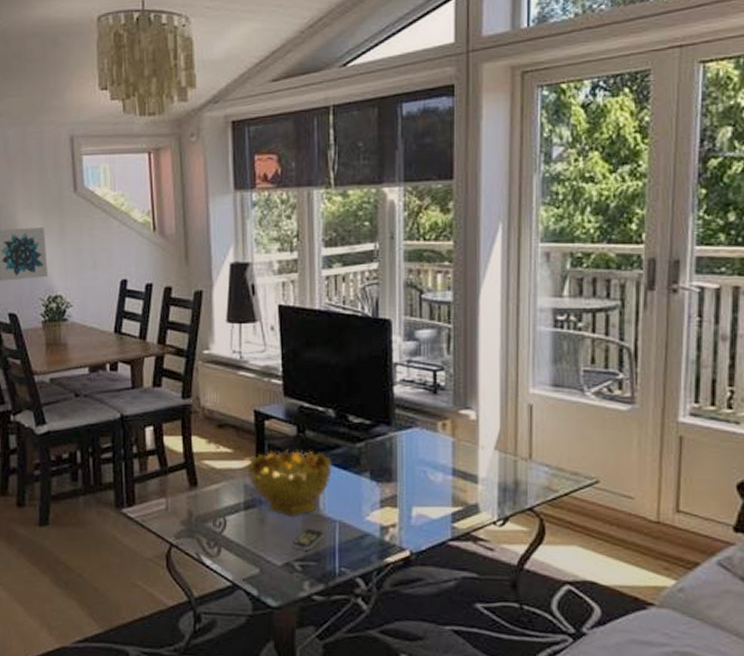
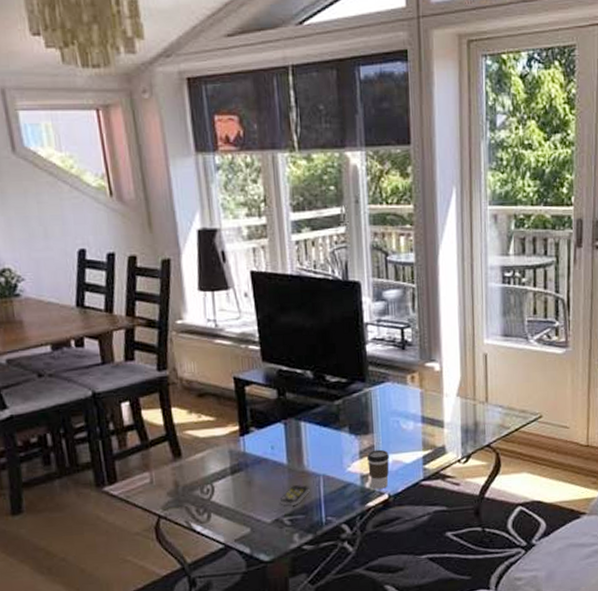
decorative bowl: present [247,448,332,516] -> none [231,411,313,476]
coffee cup: none [387,500,413,544] -> present [366,449,389,489]

